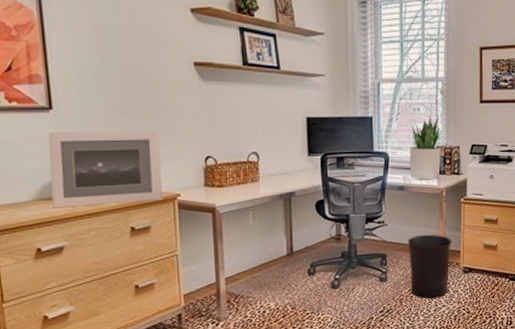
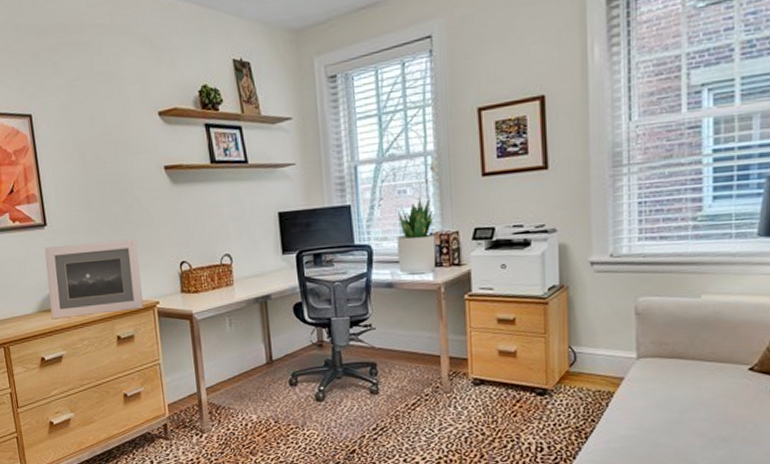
waste bin: present [407,234,452,299] -> none [400,338,457,415]

